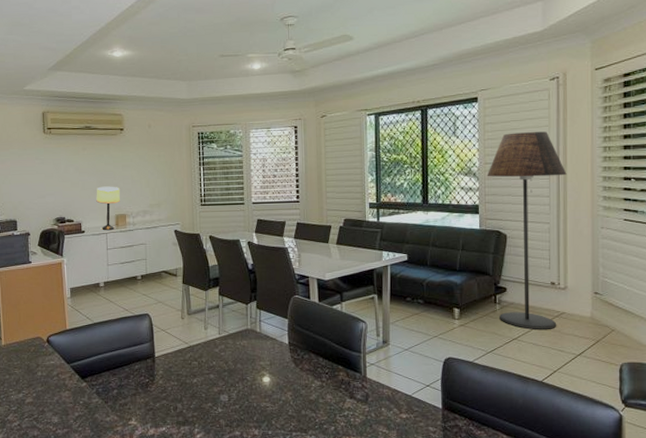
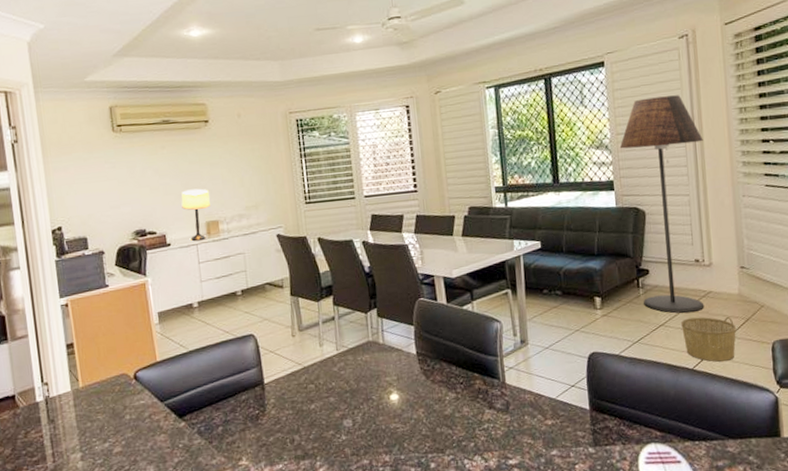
basket: none [533,335,587,377] -> present [680,316,737,362]

